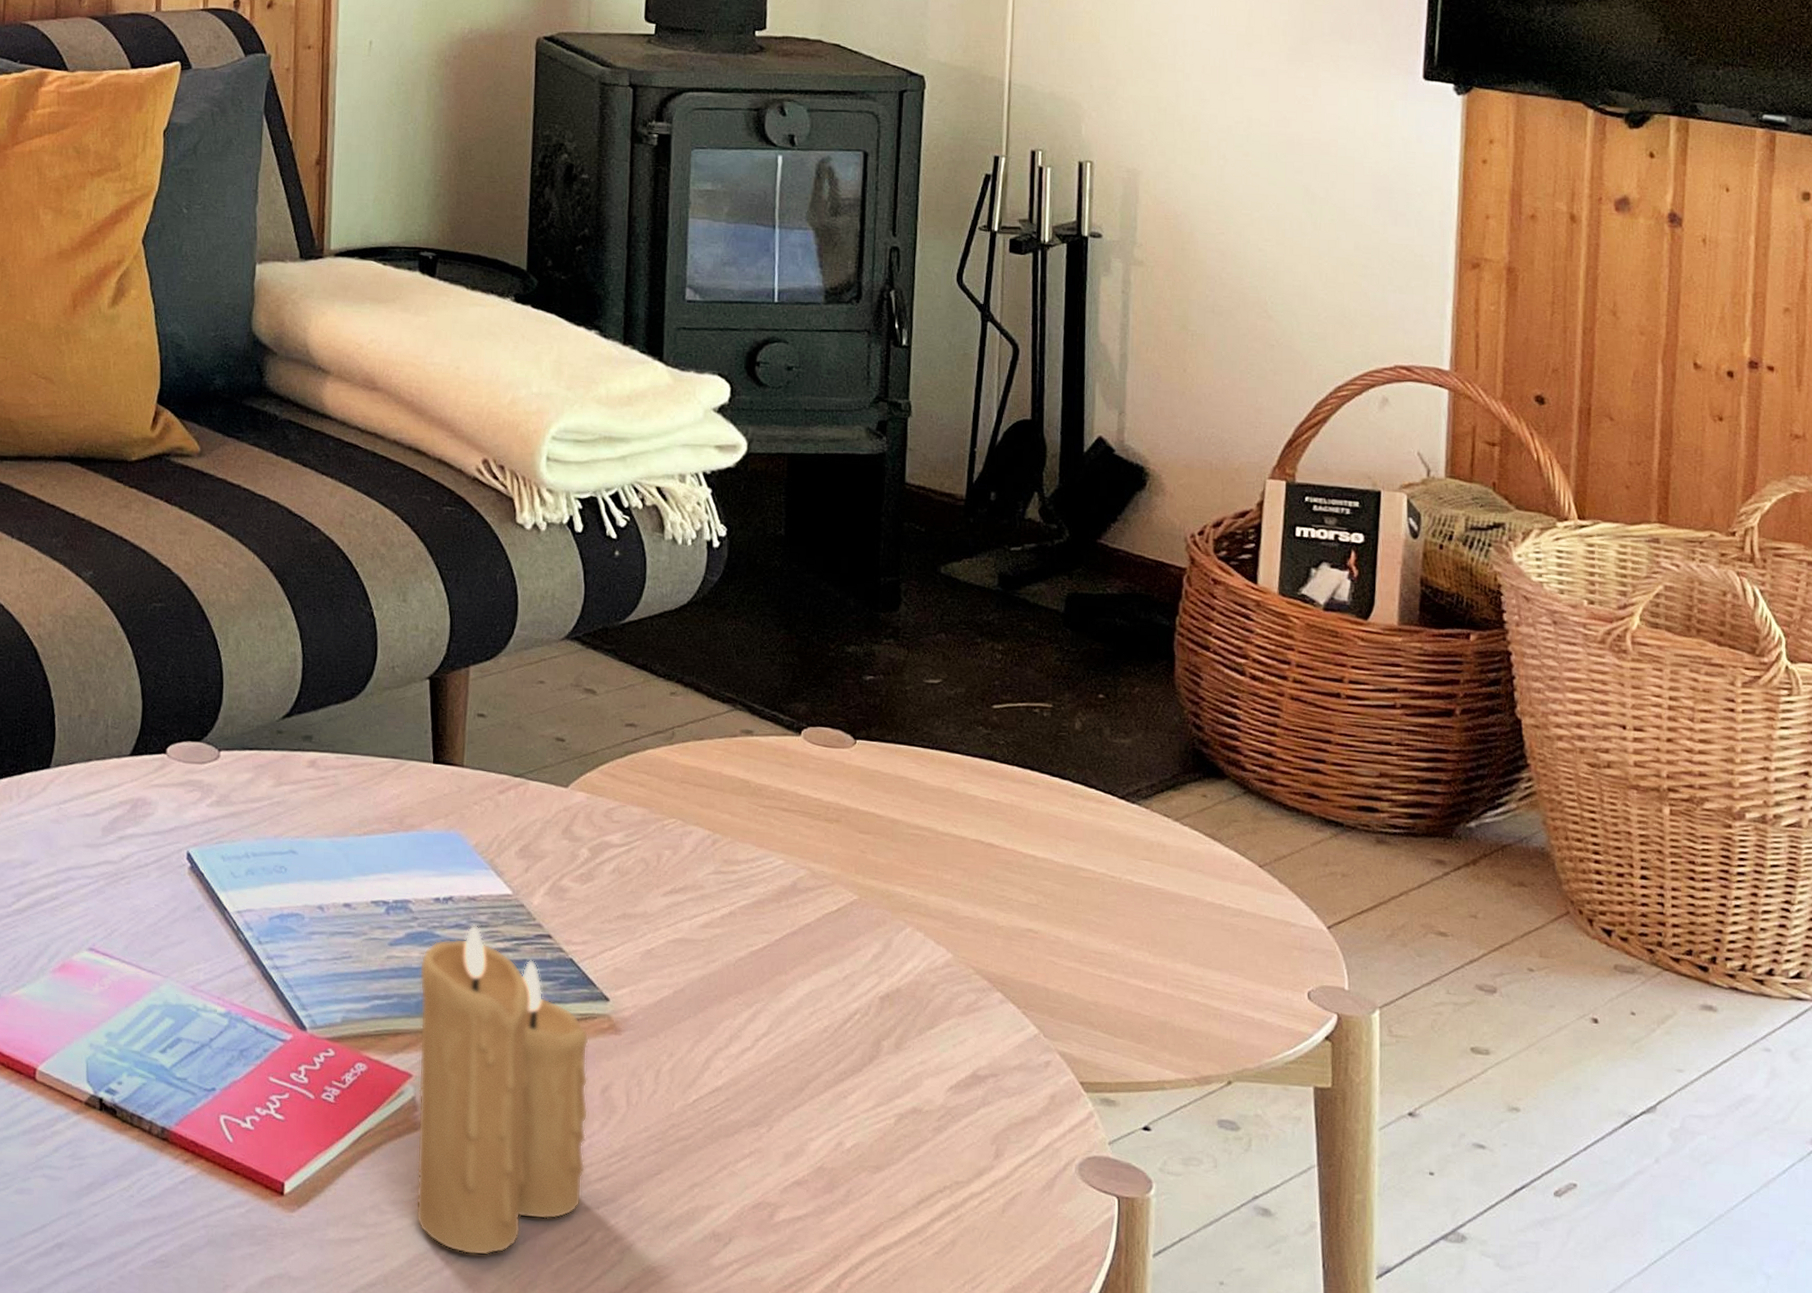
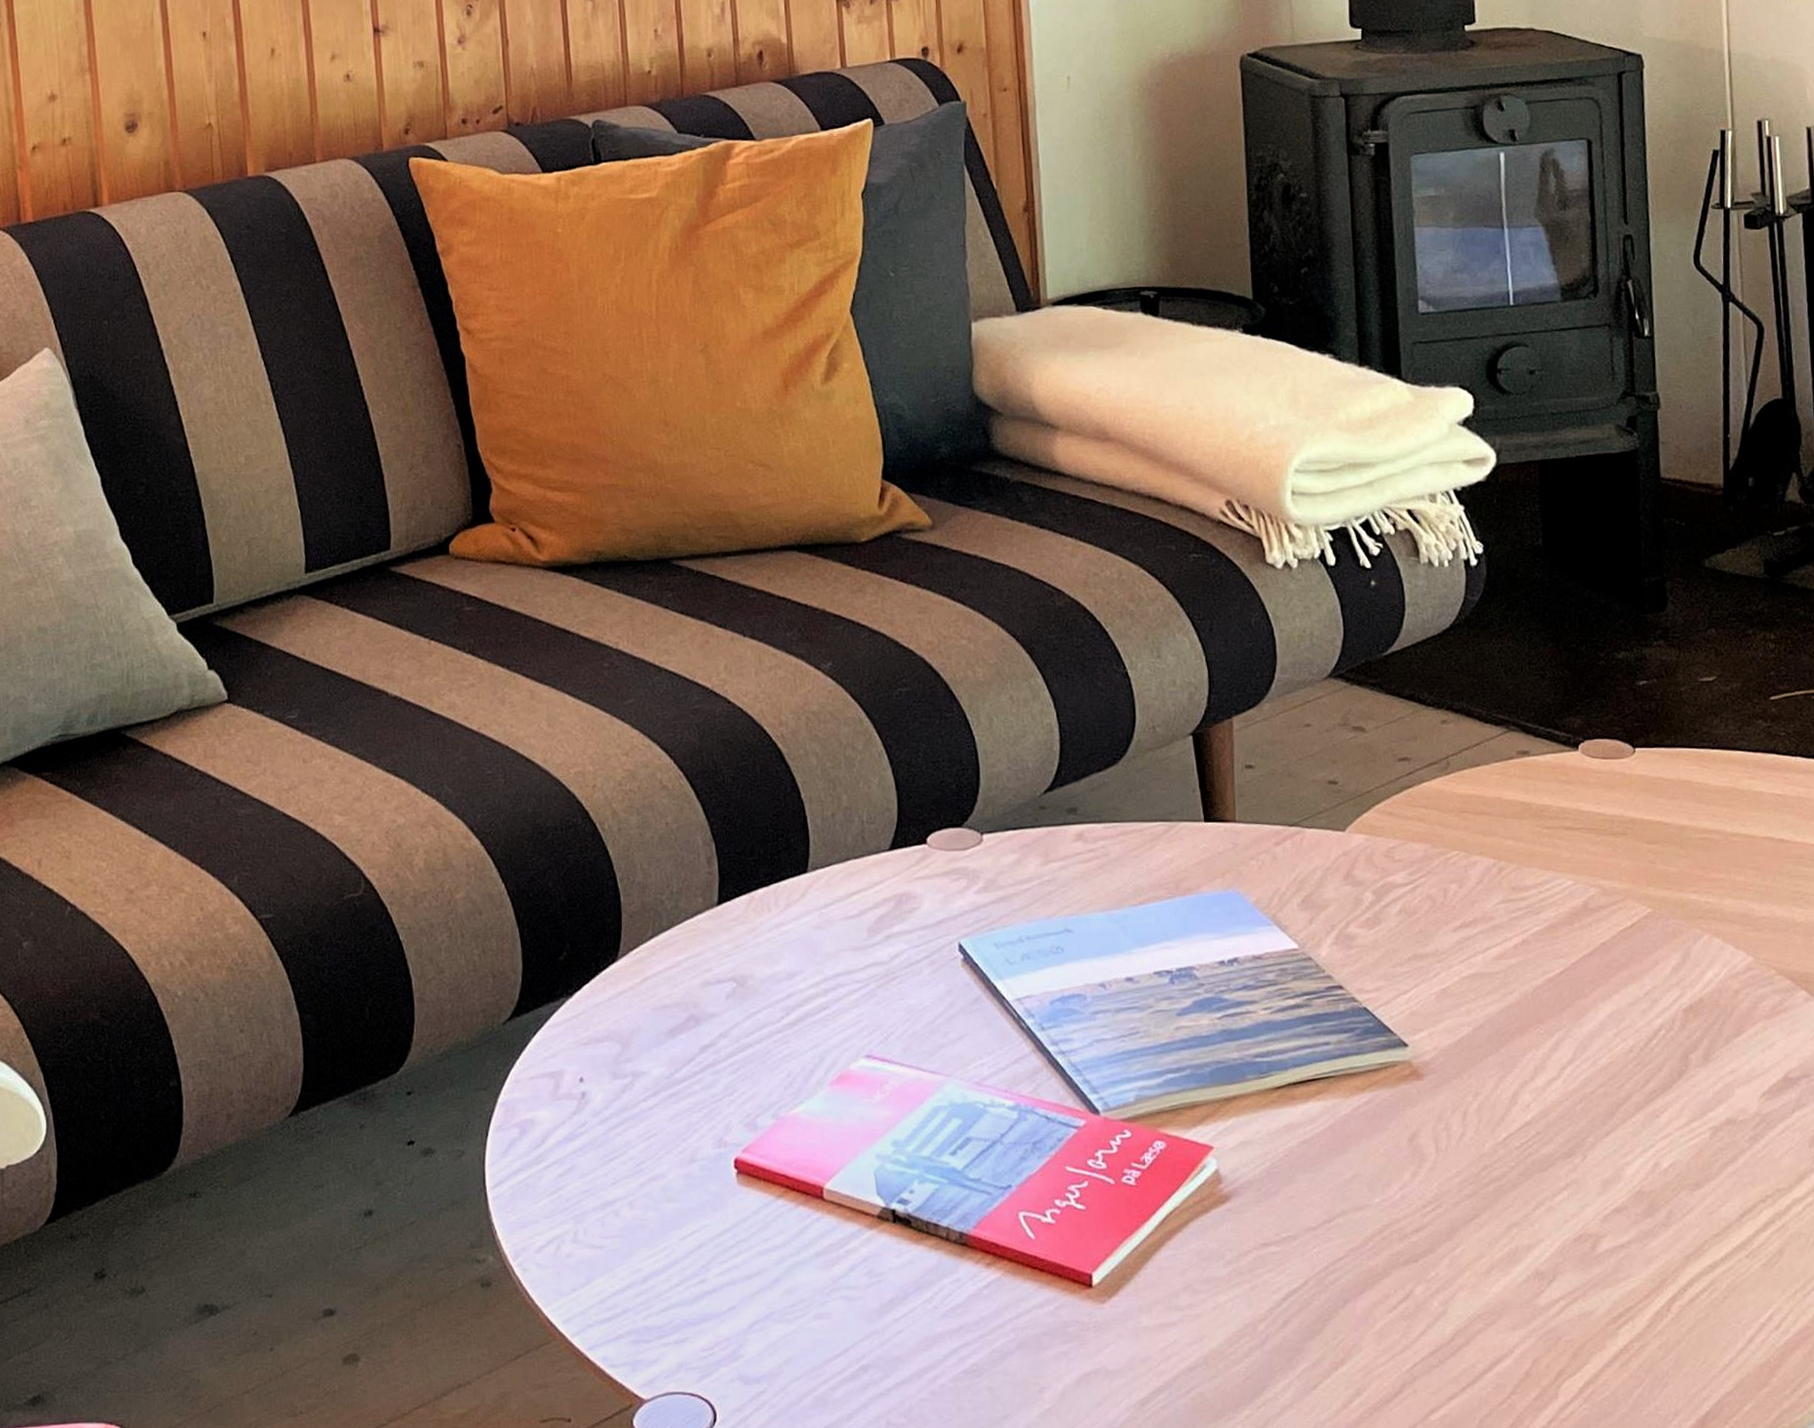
candle: present [416,924,589,1256] -> none [1210,983,1399,1325]

